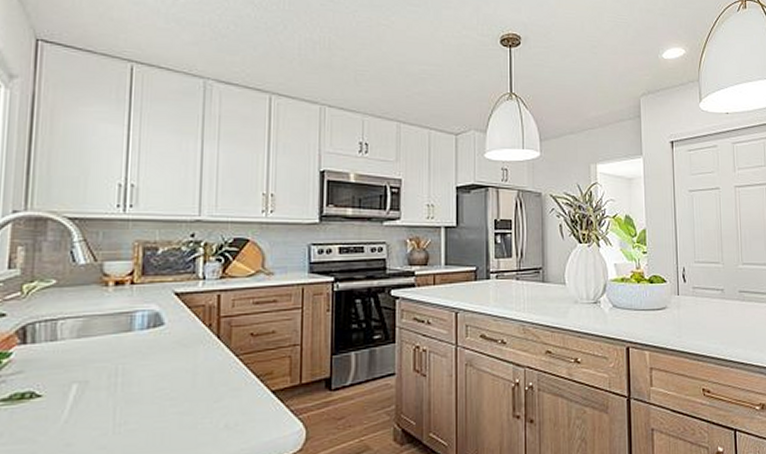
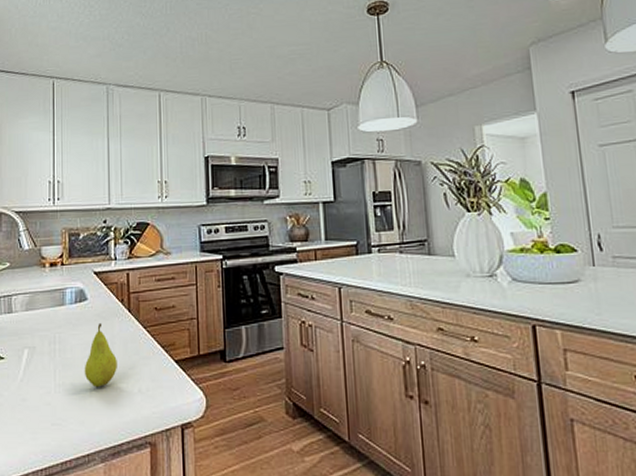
fruit: none [154,351,199,424] -> present [84,322,117,387]

